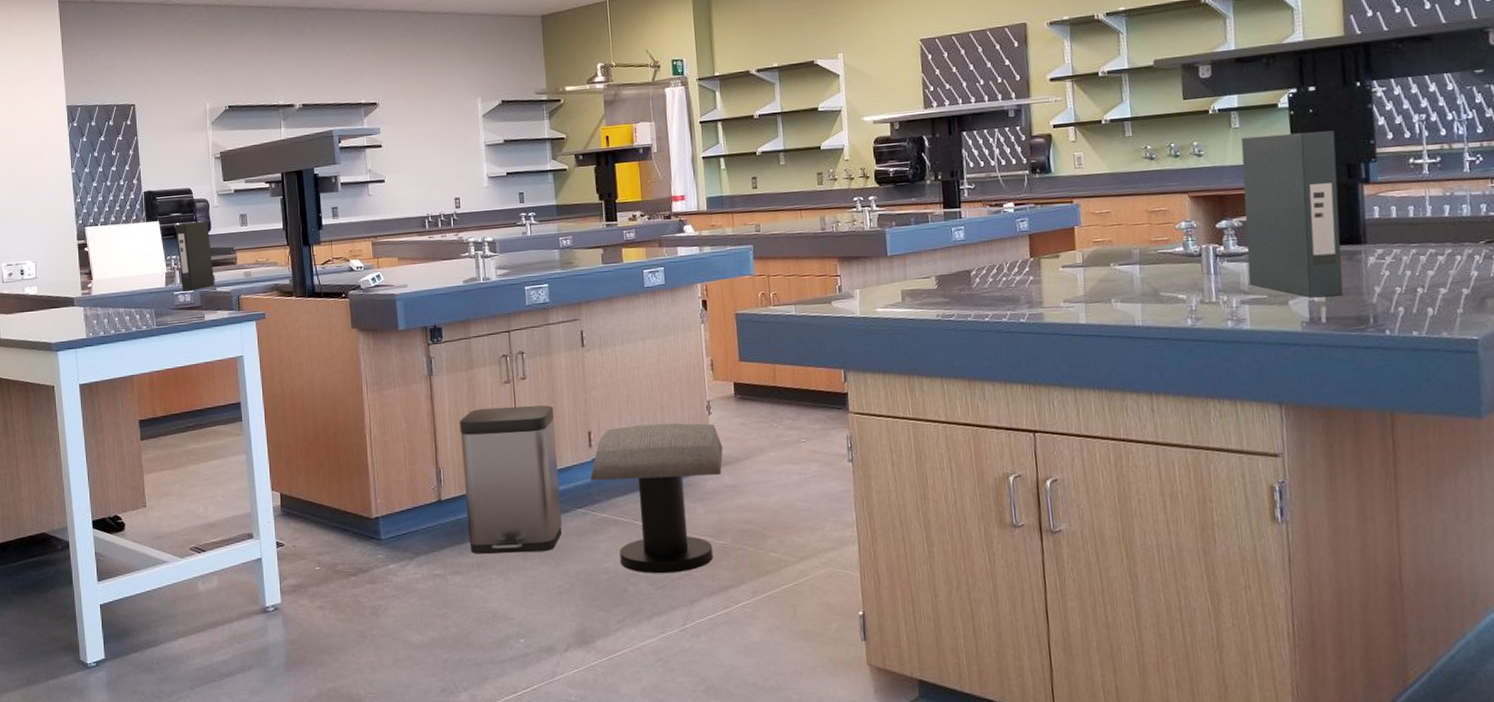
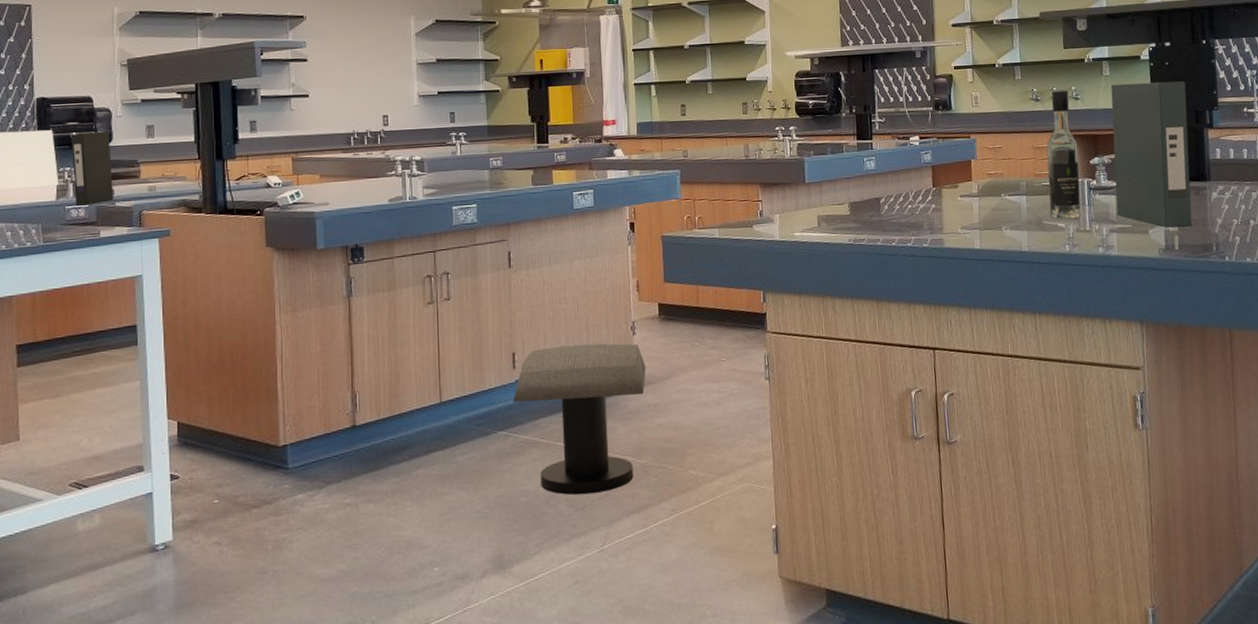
pedal bin: present [459,405,563,554] -> none [378,326,483,481]
bottle: none [1163,146,1206,291] -> present [1047,91,1081,220]

